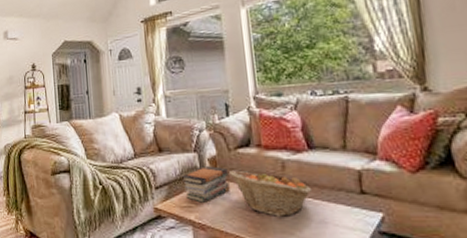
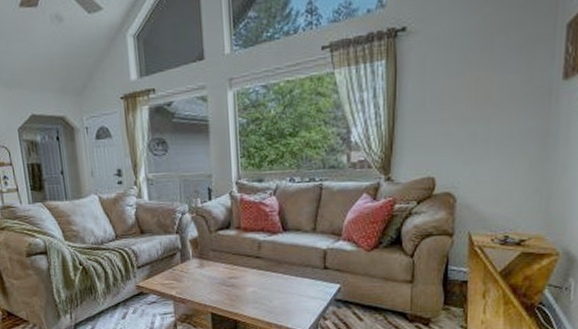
book stack: present [182,166,230,203] -> none [164,247,210,280]
fruit basket: present [229,170,312,217] -> none [210,250,283,290]

